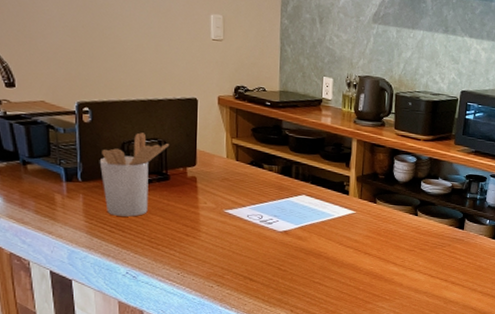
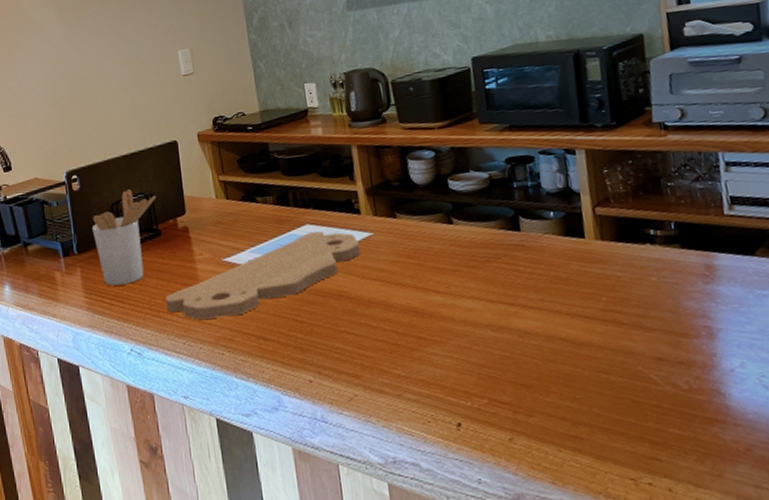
cutting board: none [166,202,344,258] -> present [165,231,361,320]

